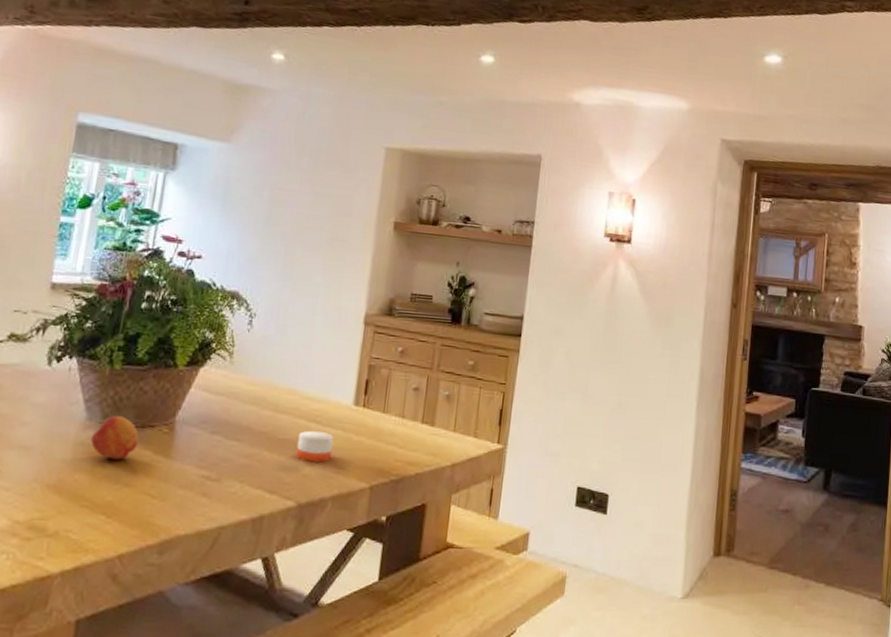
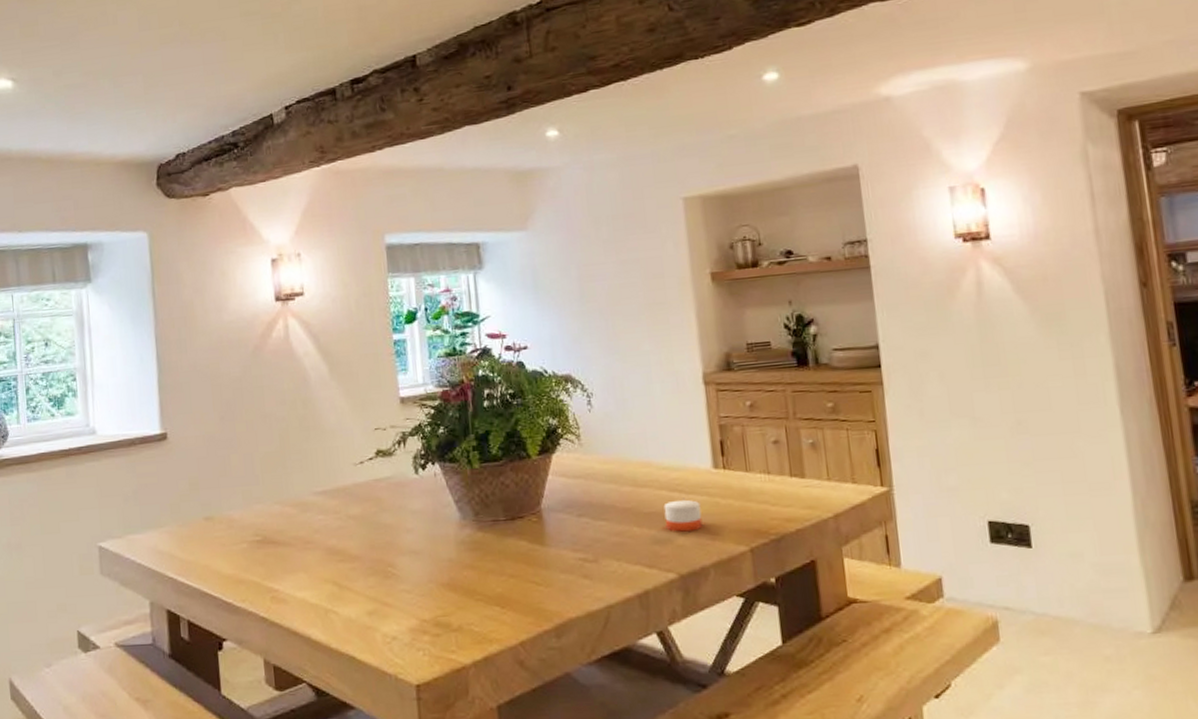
fruit: present [91,416,139,460] -> none [469,512,512,554]

